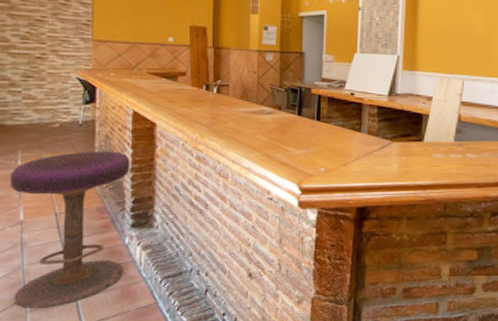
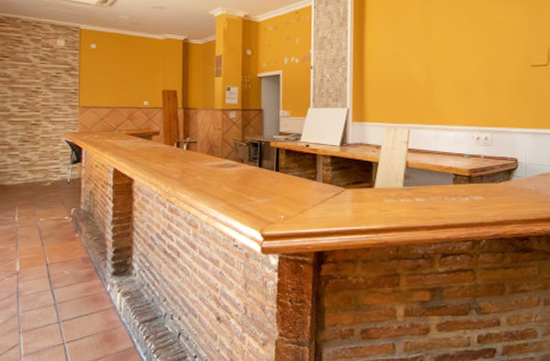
stool: present [10,151,130,308] -> none [8,206,111,353]

